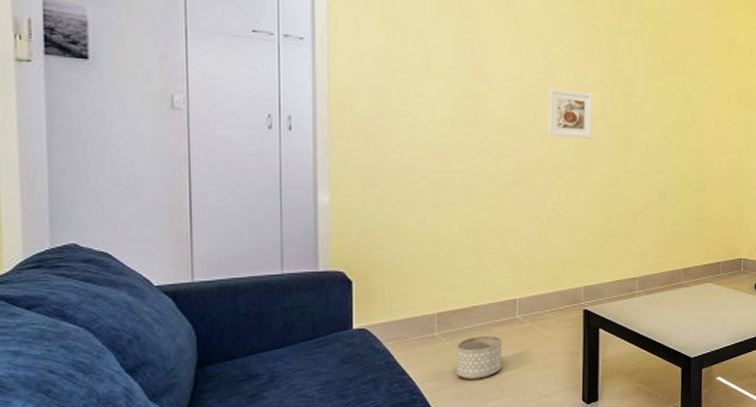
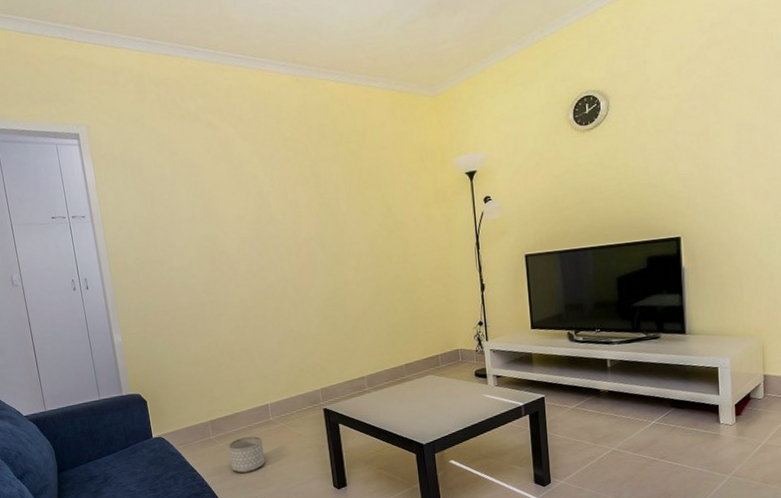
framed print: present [548,88,593,139] -> none [267,219,310,263]

